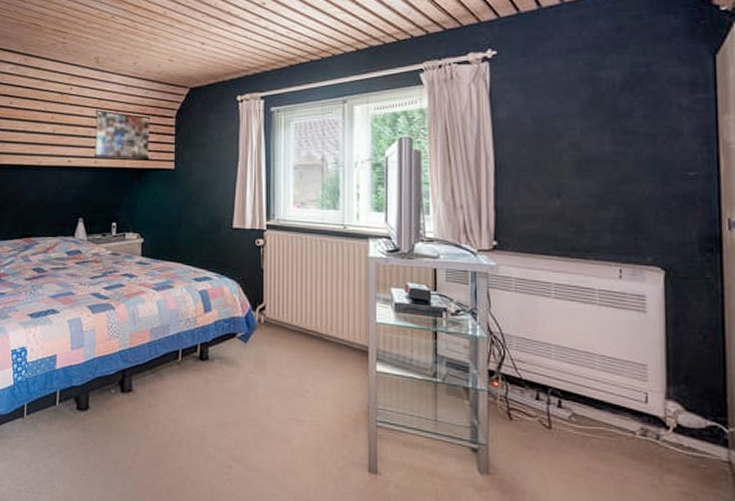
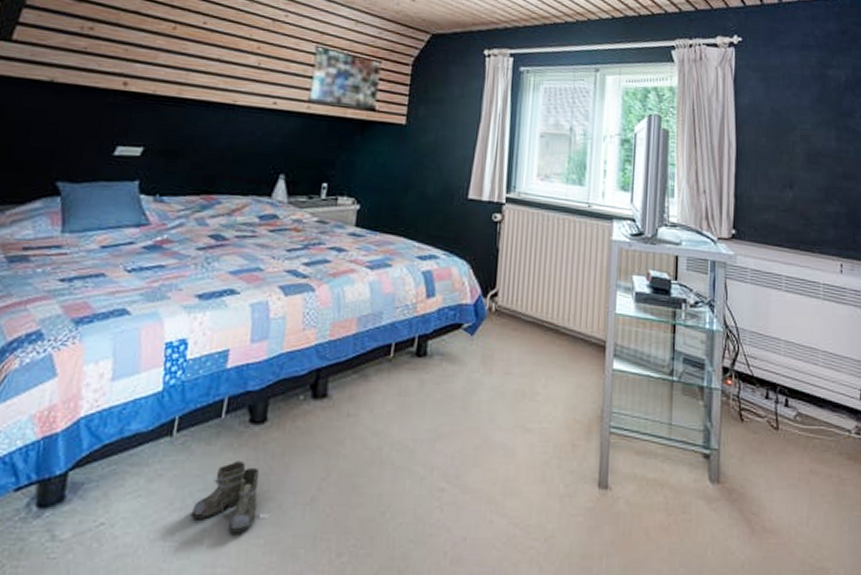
boots: none [43,437,91,491] -> present [191,461,260,534]

